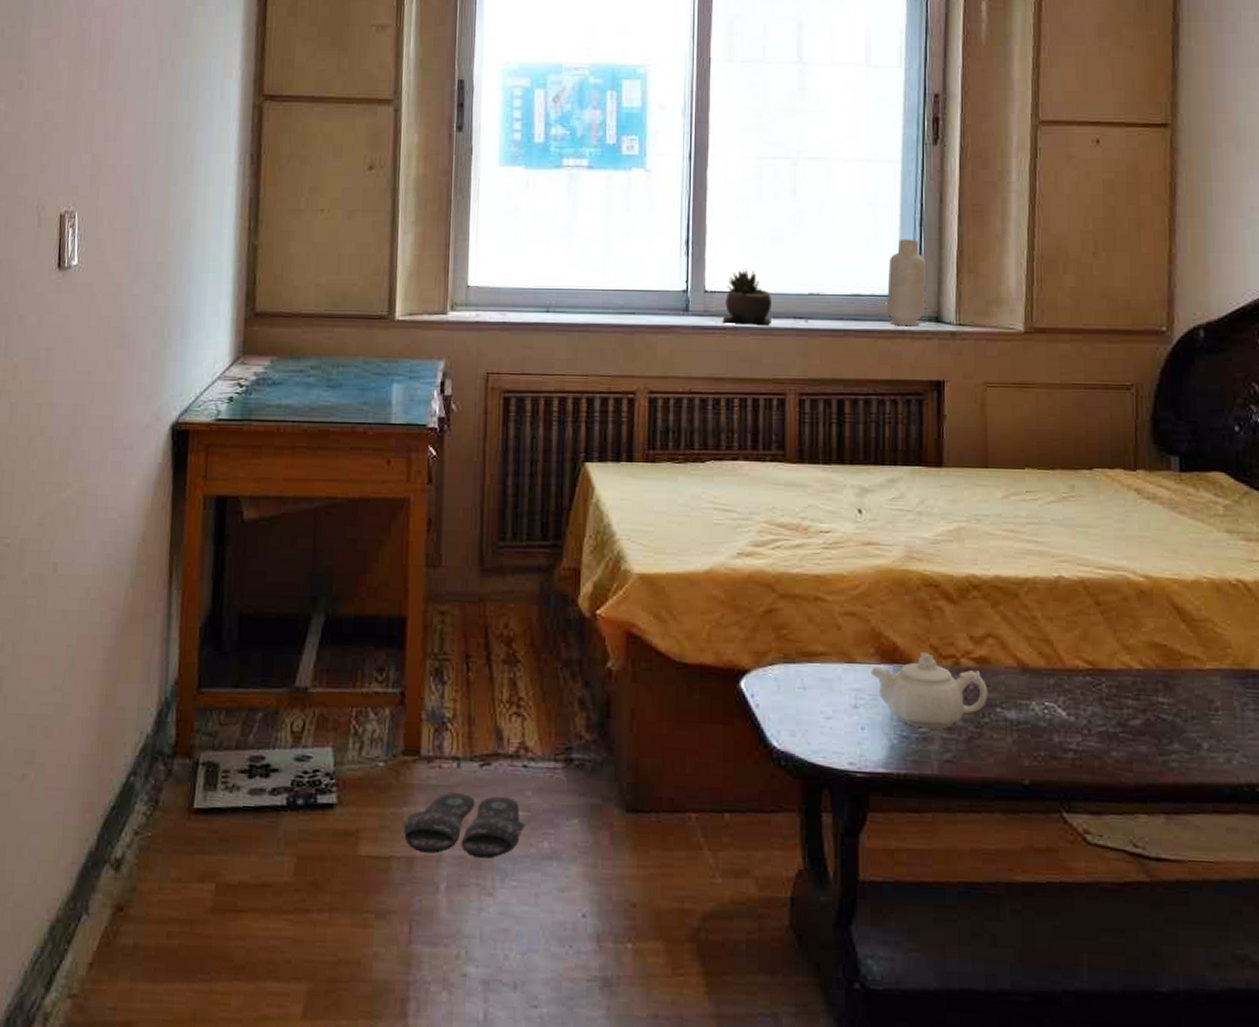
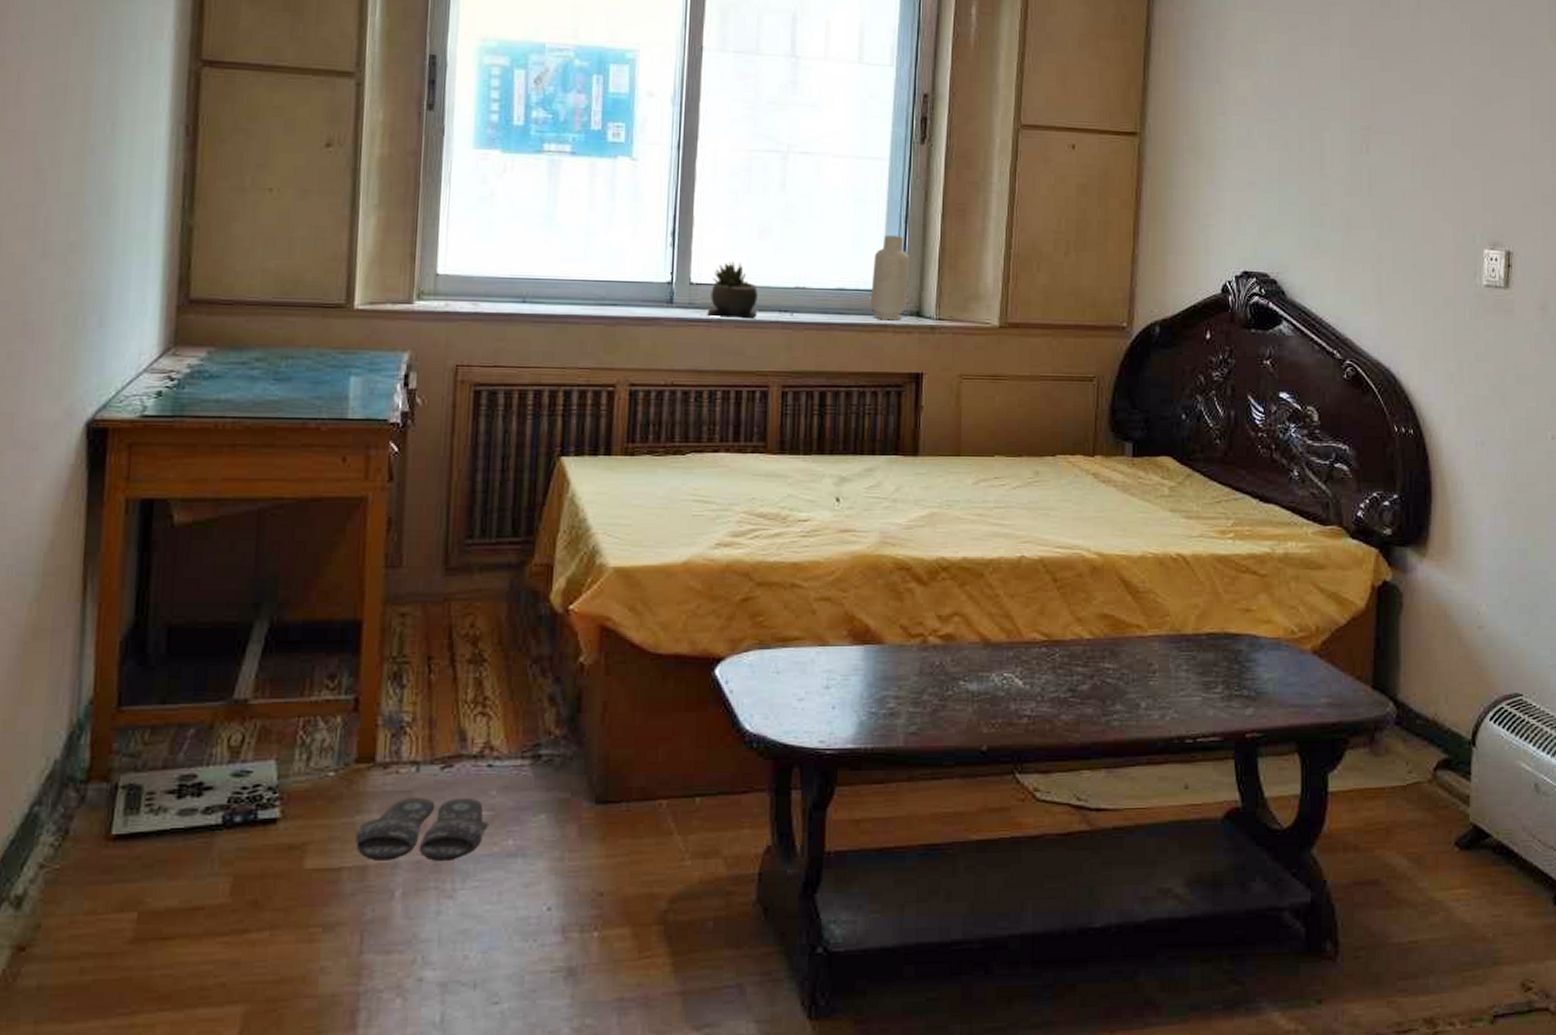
teapot: present [872,653,988,729] -> none [844,633,952,704]

